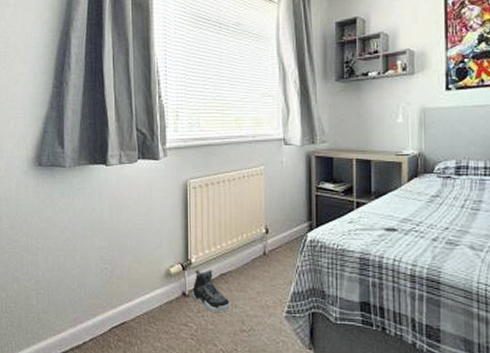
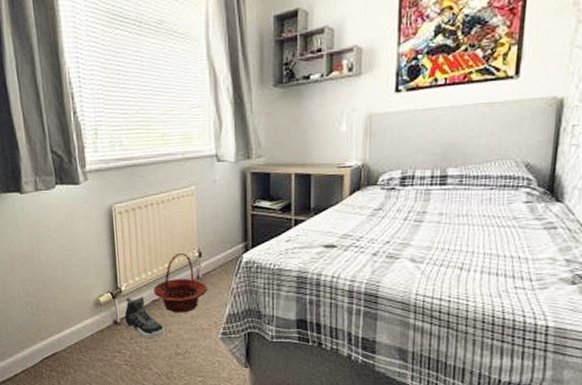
basket: none [222,228,273,289] -> present [153,252,207,313]

